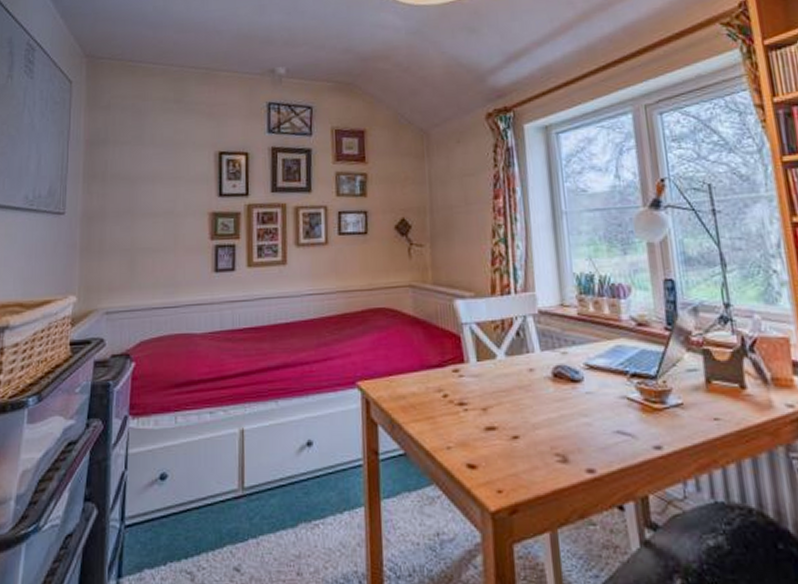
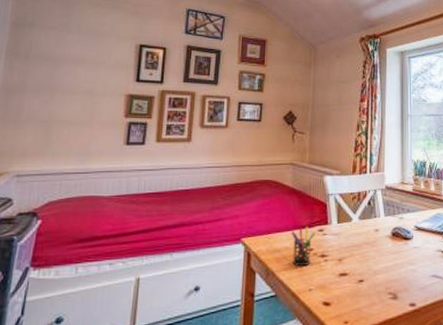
pen holder: none [417,366,449,417] -> present [291,227,315,266]

